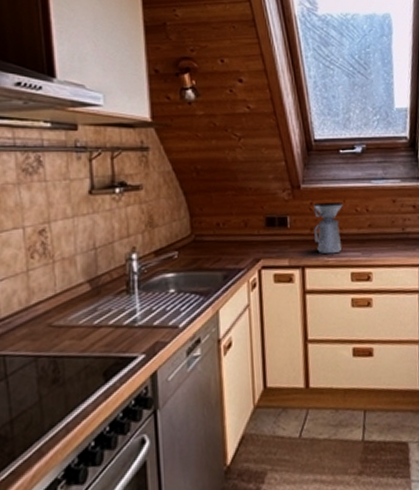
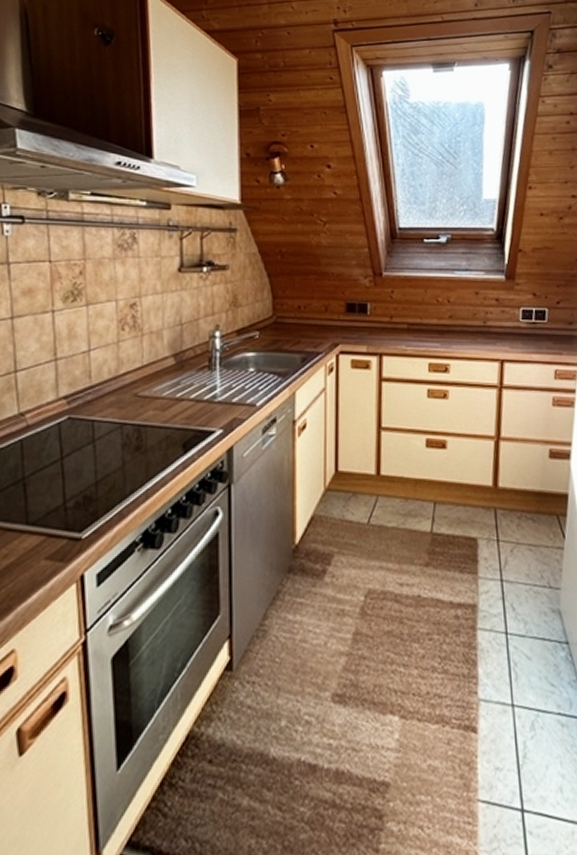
coffee maker: present [313,201,343,255] -> none [394,291,424,343]

